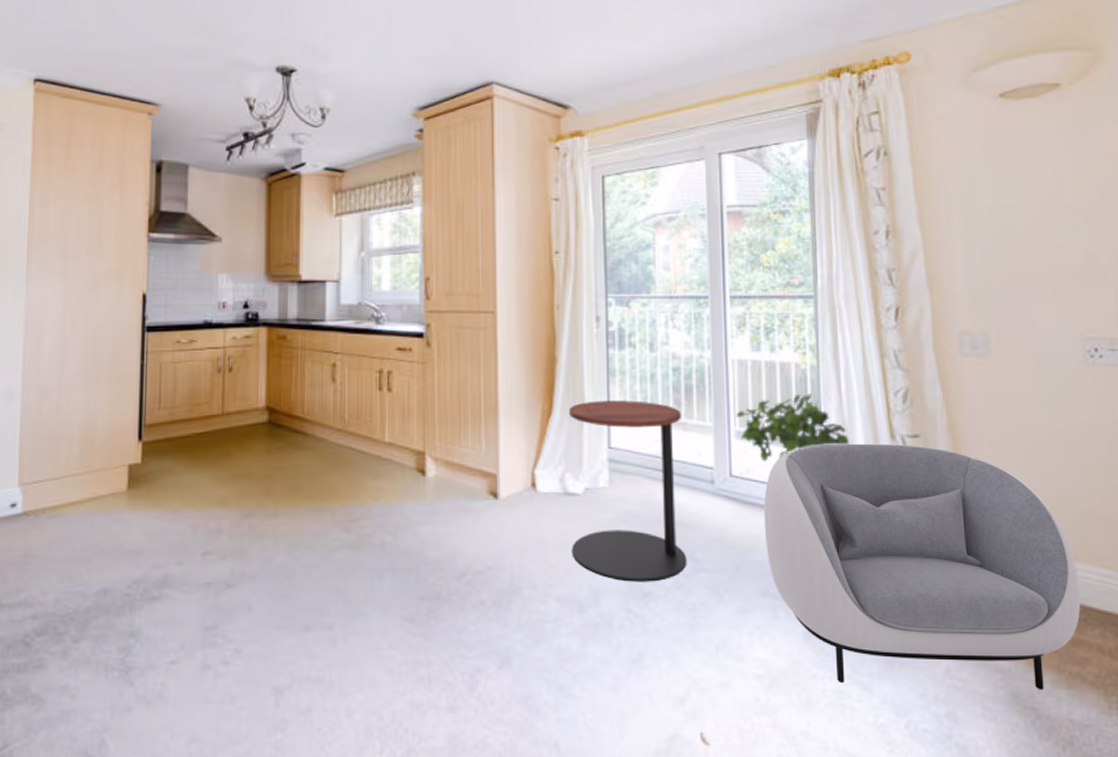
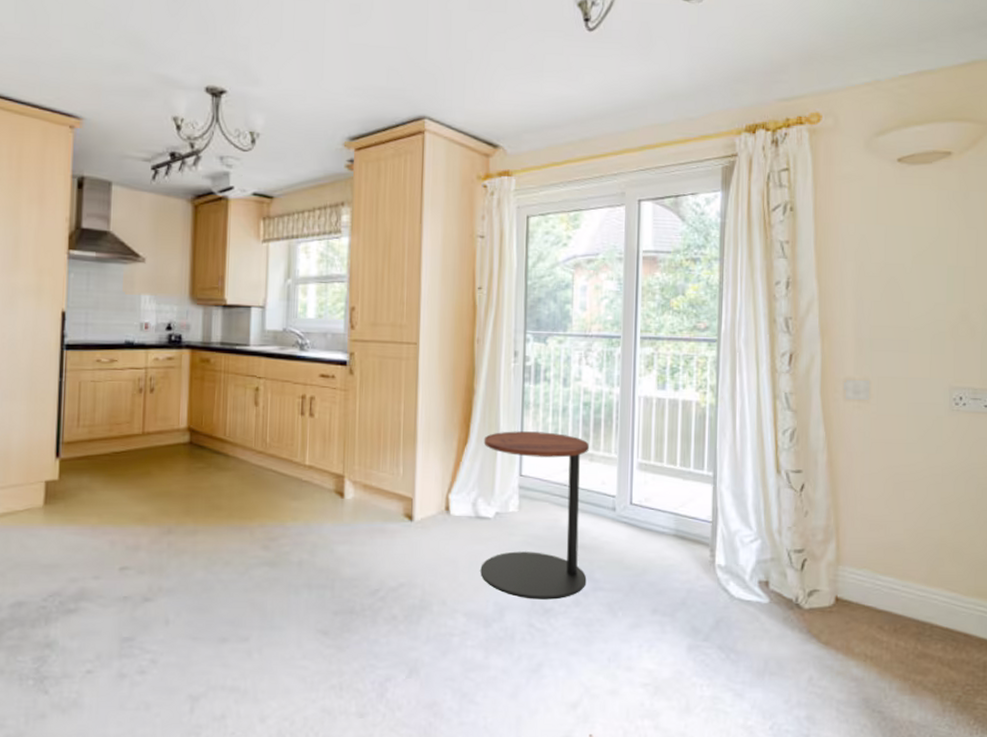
potted plant: present [736,393,849,462] -> none [639,430,739,492]
armchair: present [763,443,1081,690] -> none [658,476,929,696]

